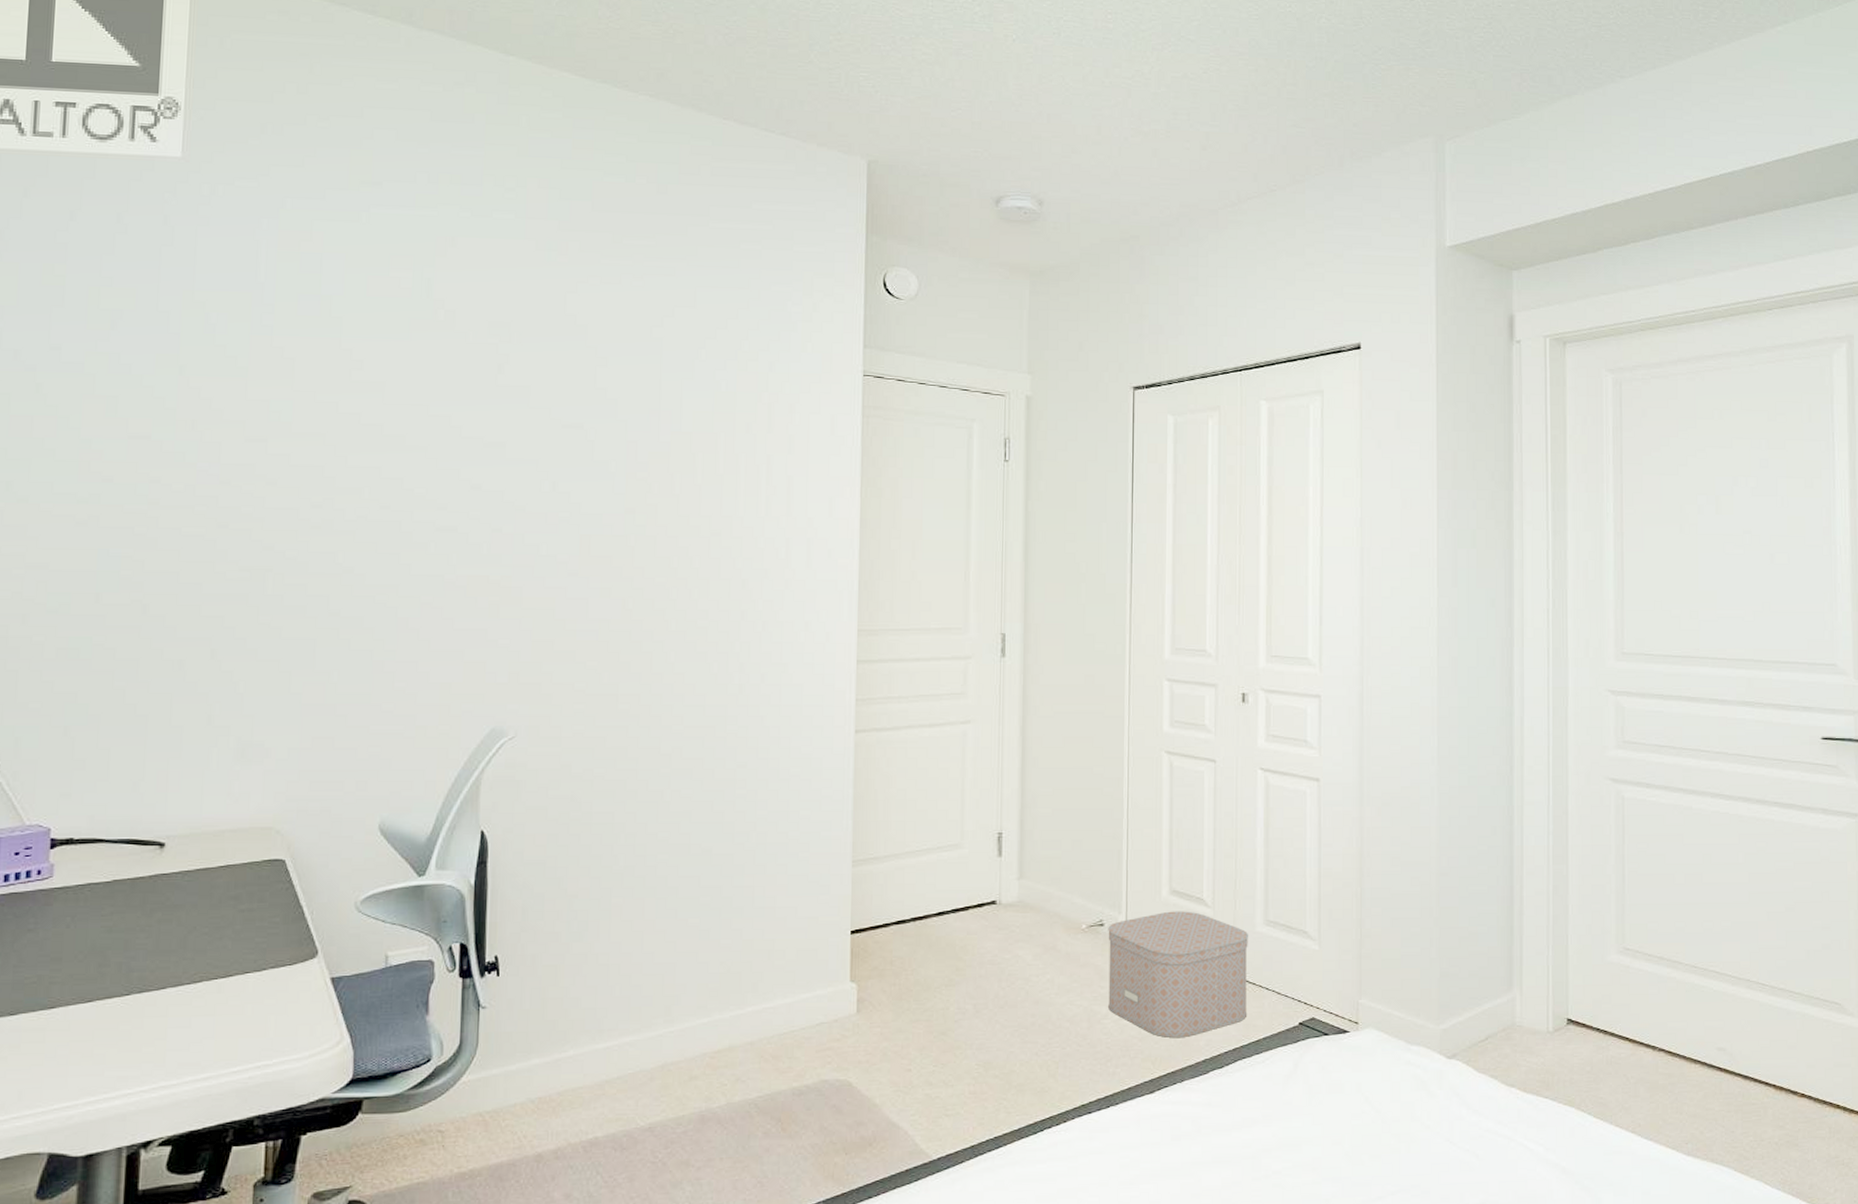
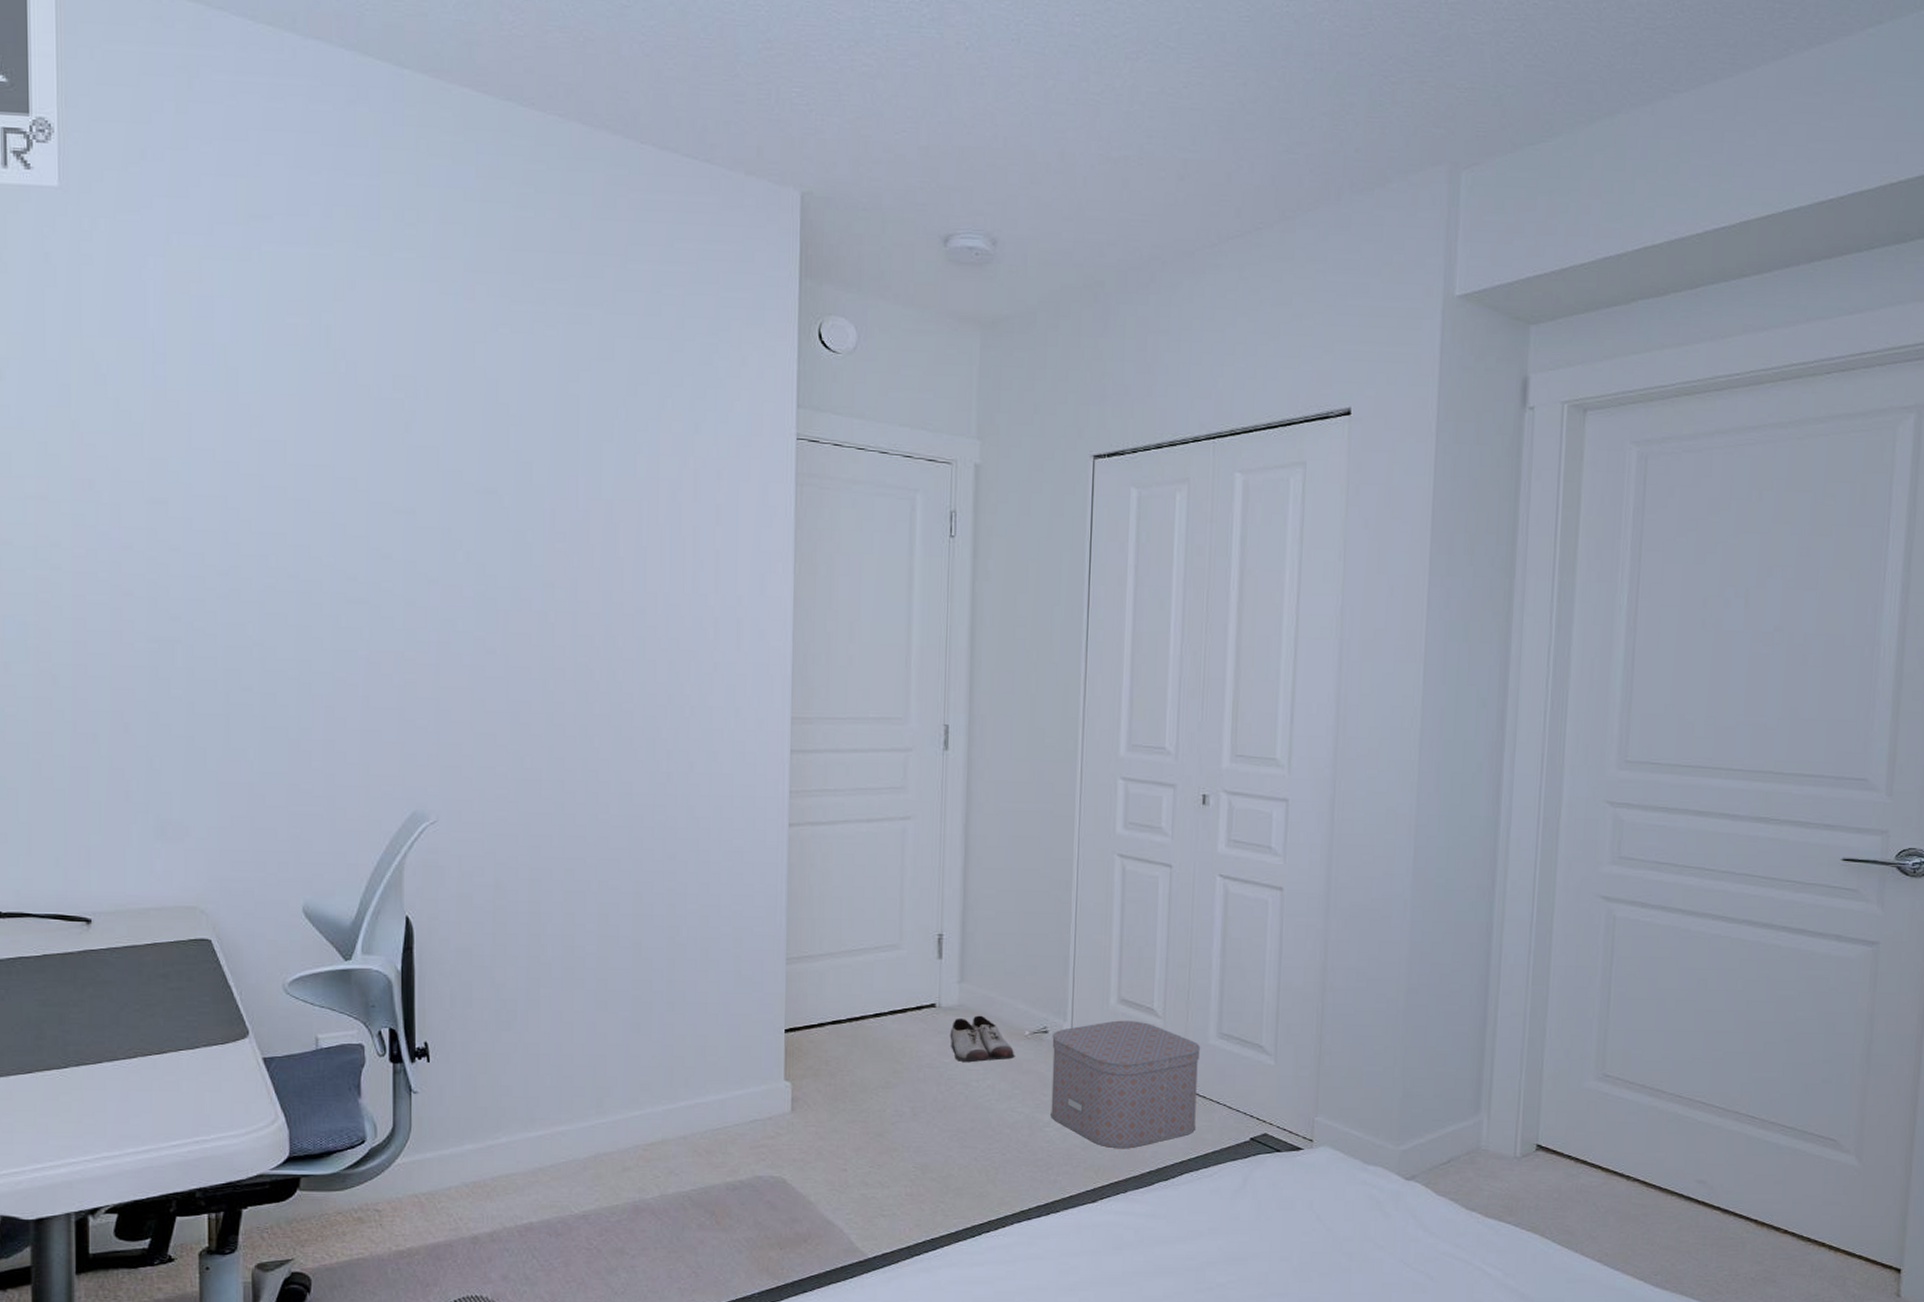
shoe: none [1010,910,1073,958] -> present [950,1015,1015,1063]

